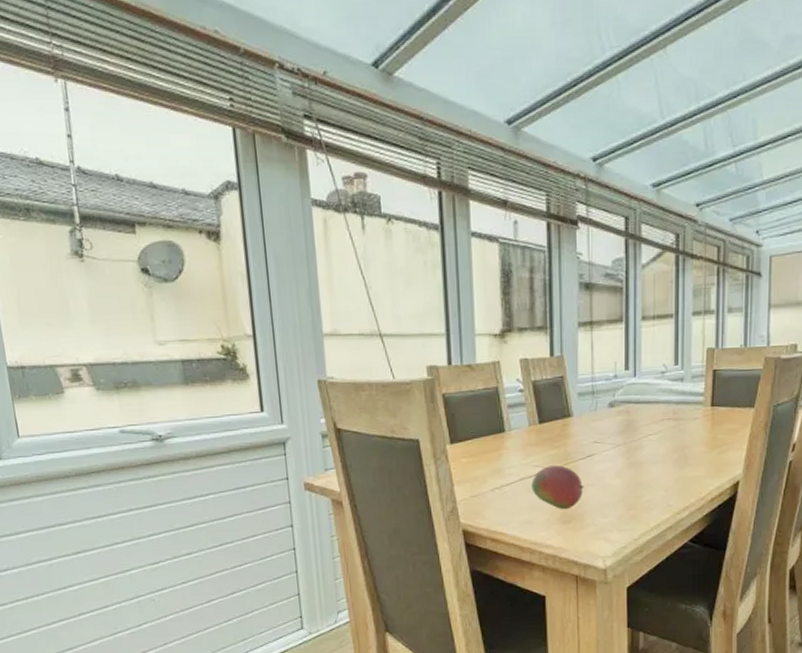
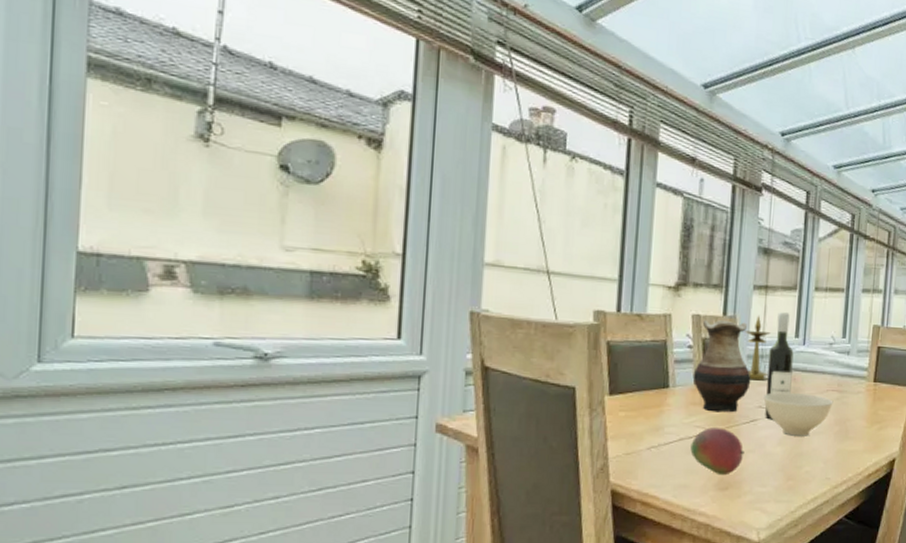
vase: none [526,361,584,451] -> present [692,319,751,412]
candlestick: none [574,352,600,417] -> present [745,315,771,381]
bowl: none [598,425,670,467] -> present [763,392,834,436]
bottle: none [599,346,625,454] -> present [765,312,794,420]

